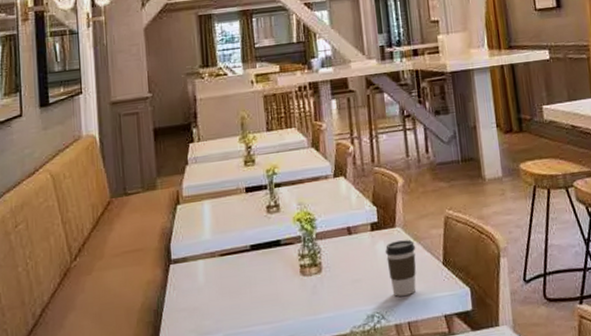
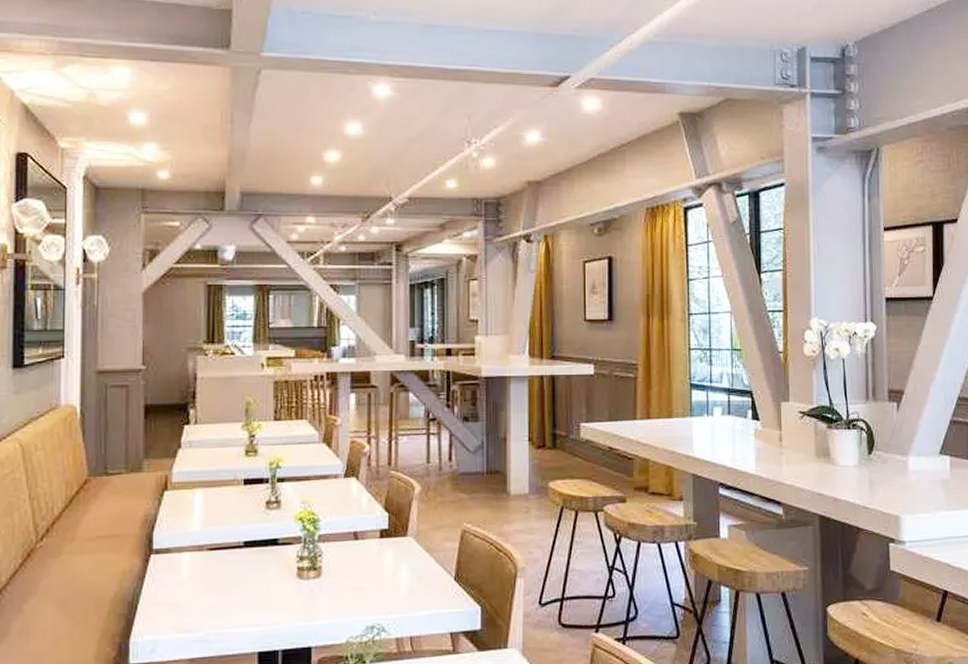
coffee cup: present [385,239,416,297] -> none [394,550,427,609]

